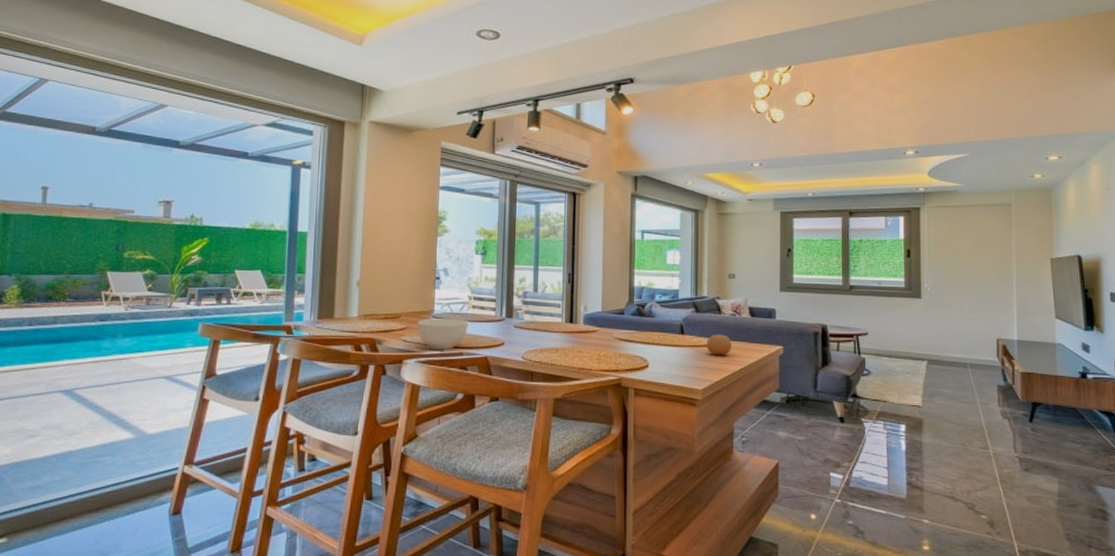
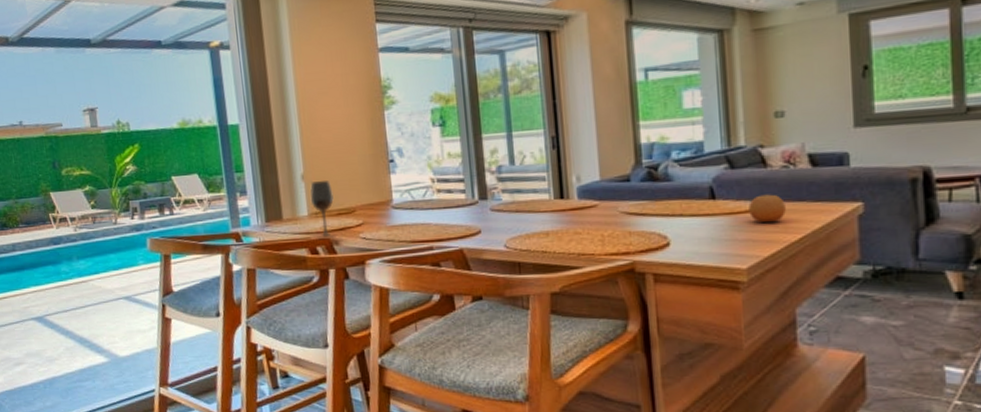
wine glass: none [361,288,383,339] -> present [310,181,336,240]
bowl: present [417,318,468,350] -> none [376,207,436,246]

